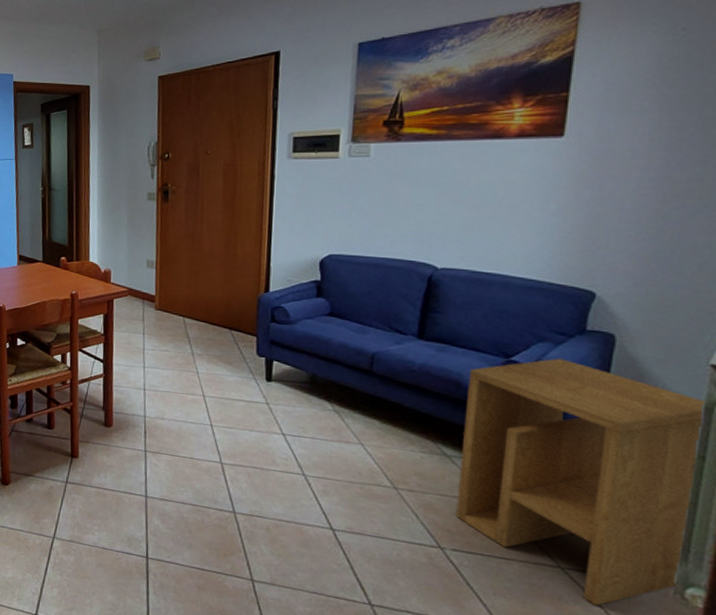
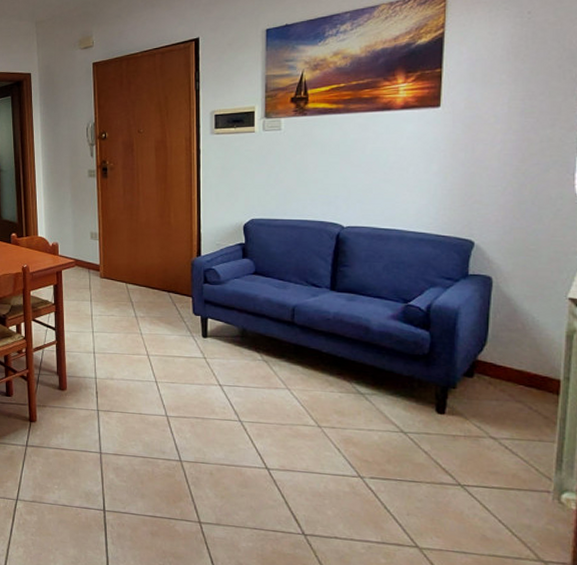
side table: present [456,358,705,606] -> none [371,300,566,516]

